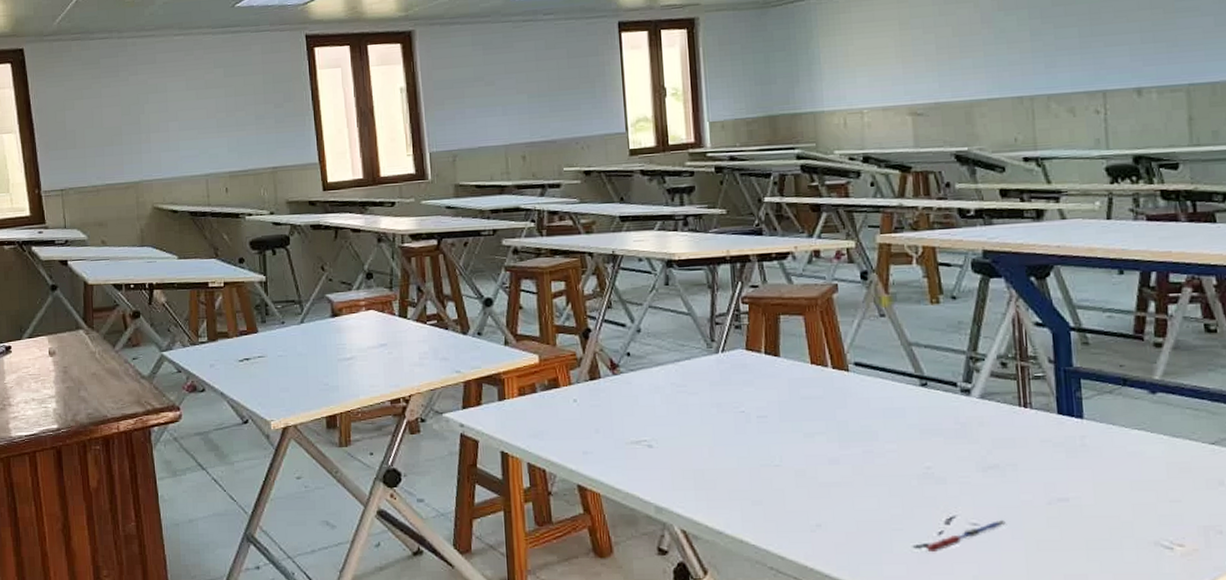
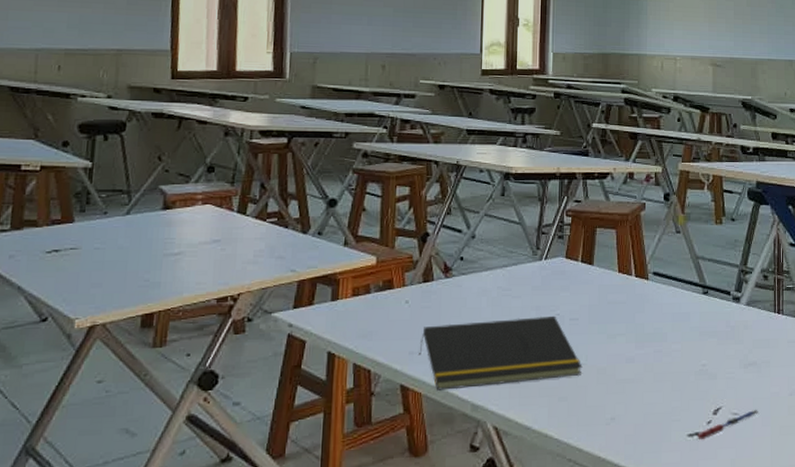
notepad: none [593,413,777,491] -> present [419,315,583,391]

